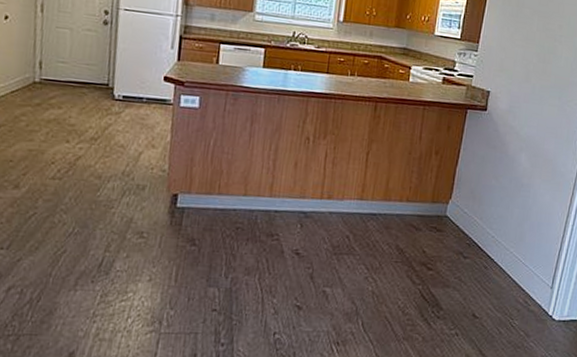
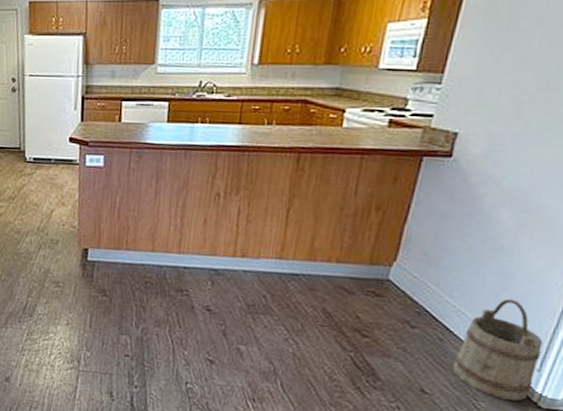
bucket: none [494,228,553,316] -> present [452,298,544,401]

